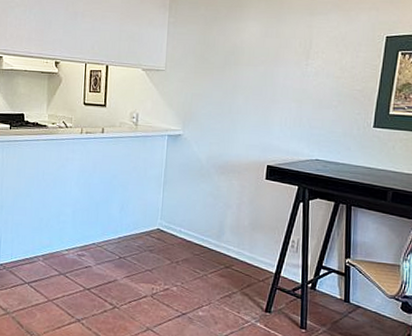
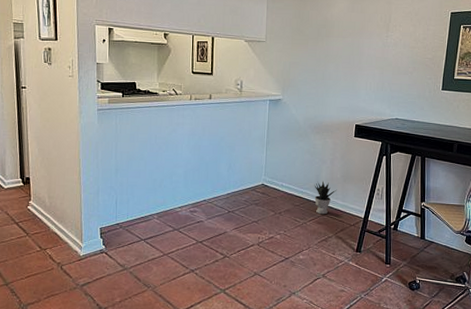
potted plant: none [217,227,244,267] -> present [314,180,337,215]

